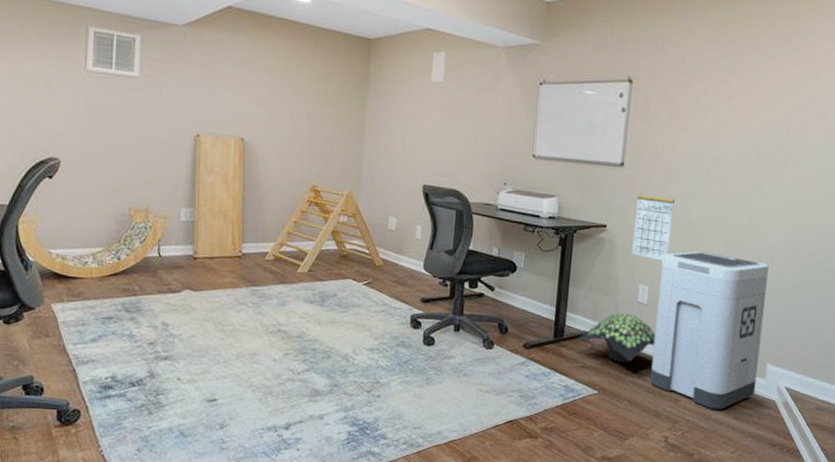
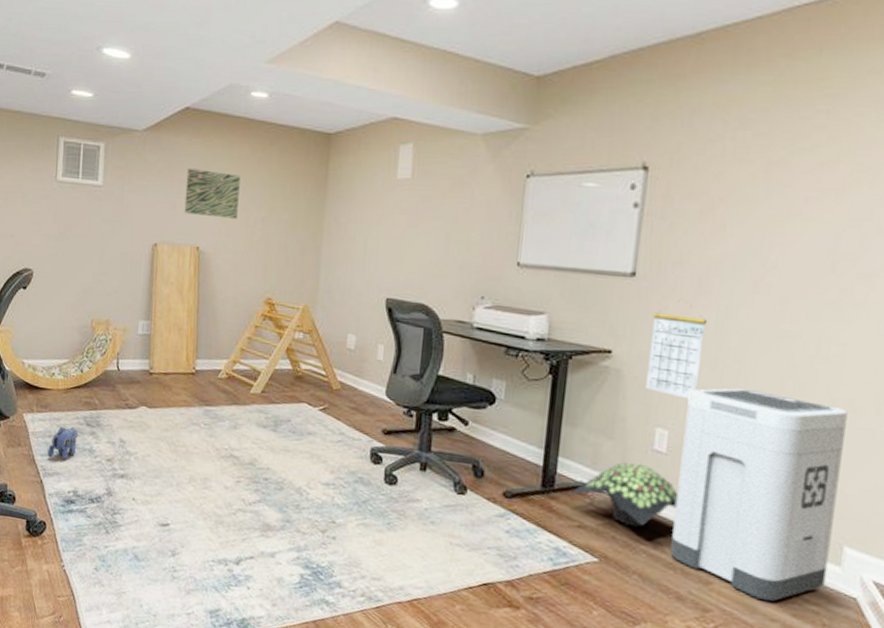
plush toy: none [81,314,116,347] -> present [47,427,79,460]
wall art: none [228,64,285,113] -> present [184,169,241,219]

